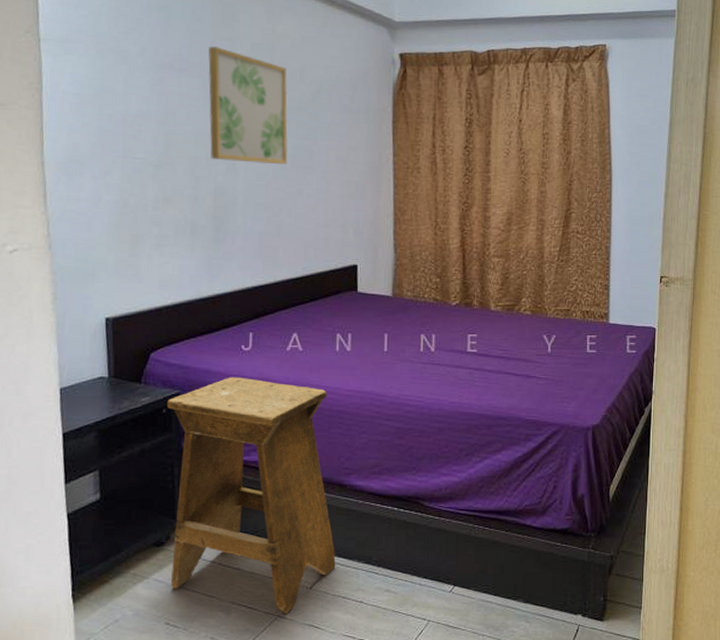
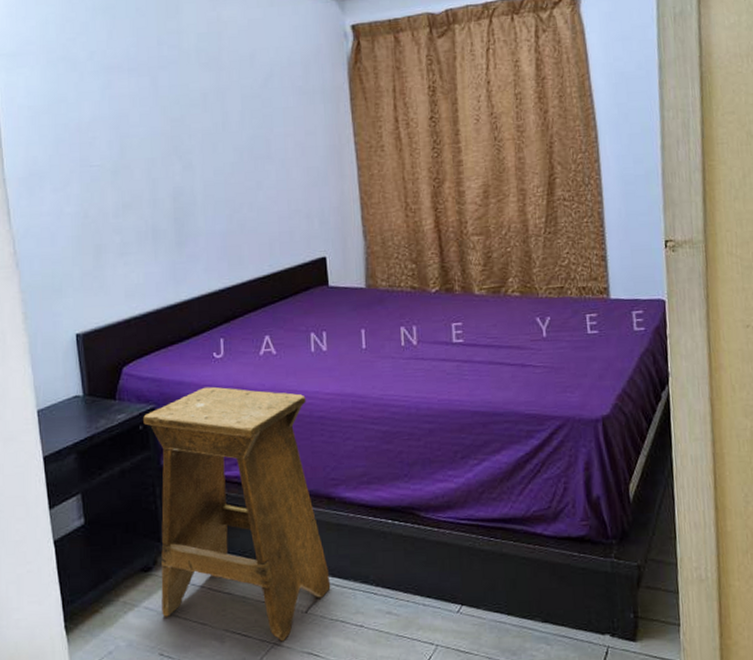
wall art: present [207,46,288,165] -> none [155,41,245,159]

